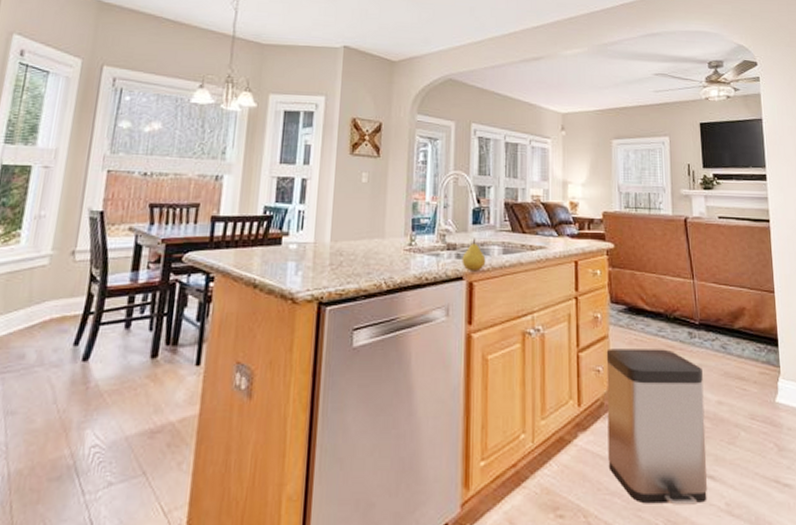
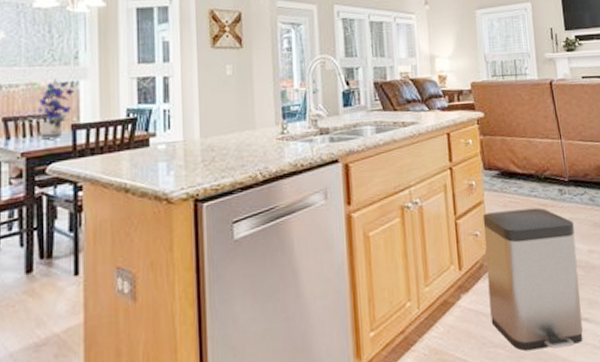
flower arrangement: none [164,170,218,229] -> present [19,78,76,140]
fruit: present [462,238,486,272] -> none [335,120,360,154]

